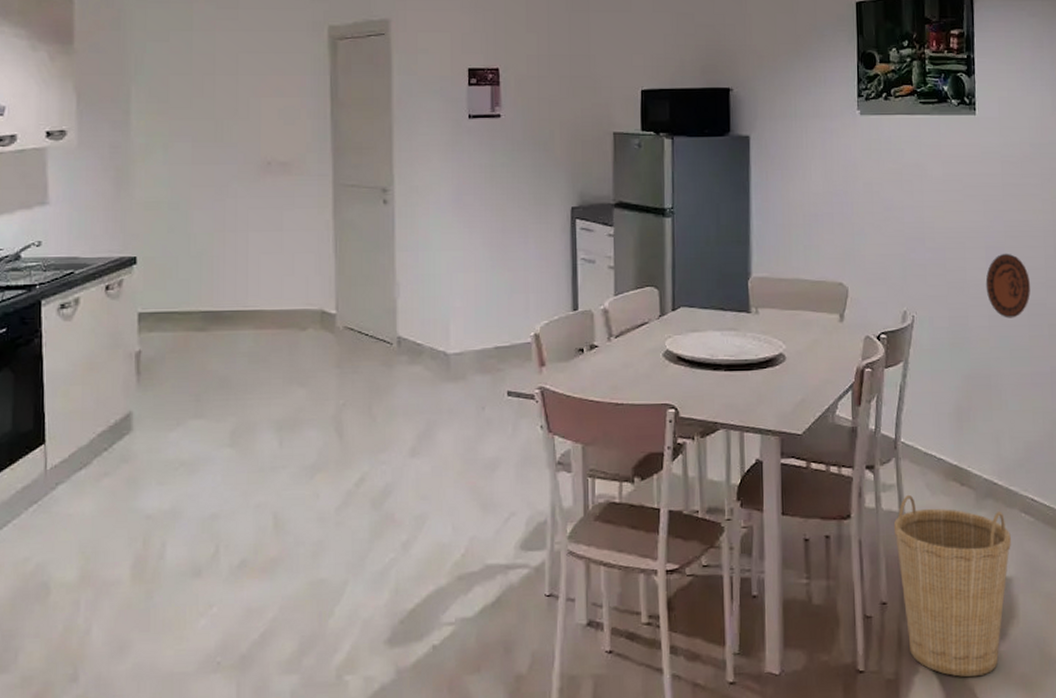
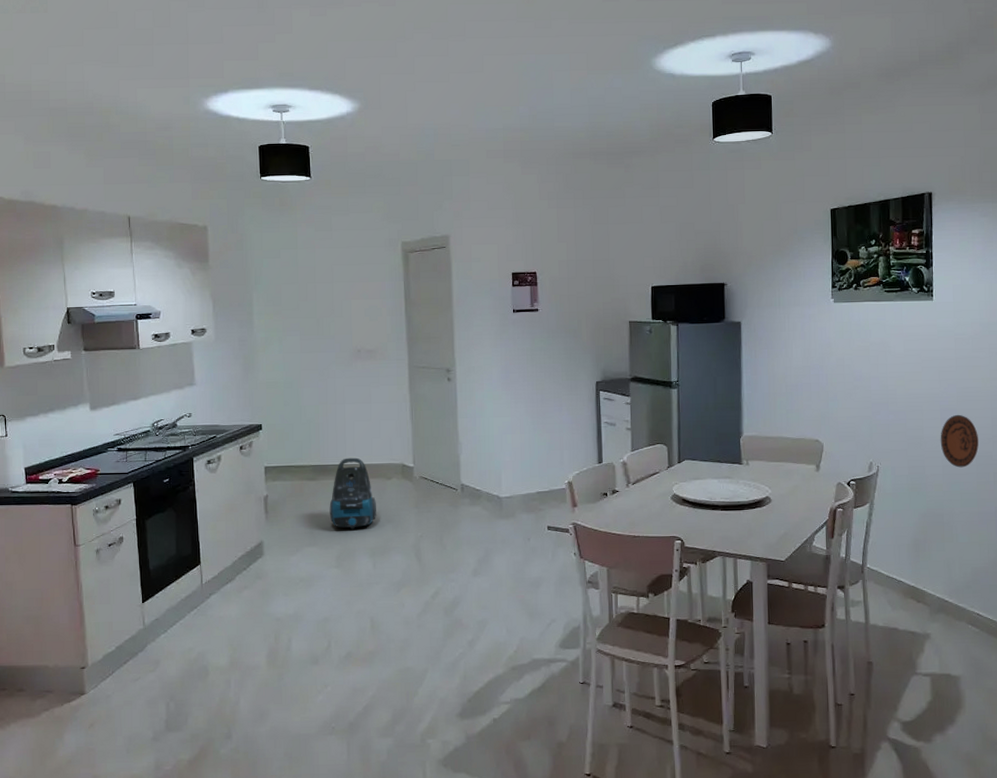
vacuum cleaner: none [223,301,285,396] -> present [329,457,376,530]
basket: present [893,494,1011,677] -> none [860,609,959,754]

